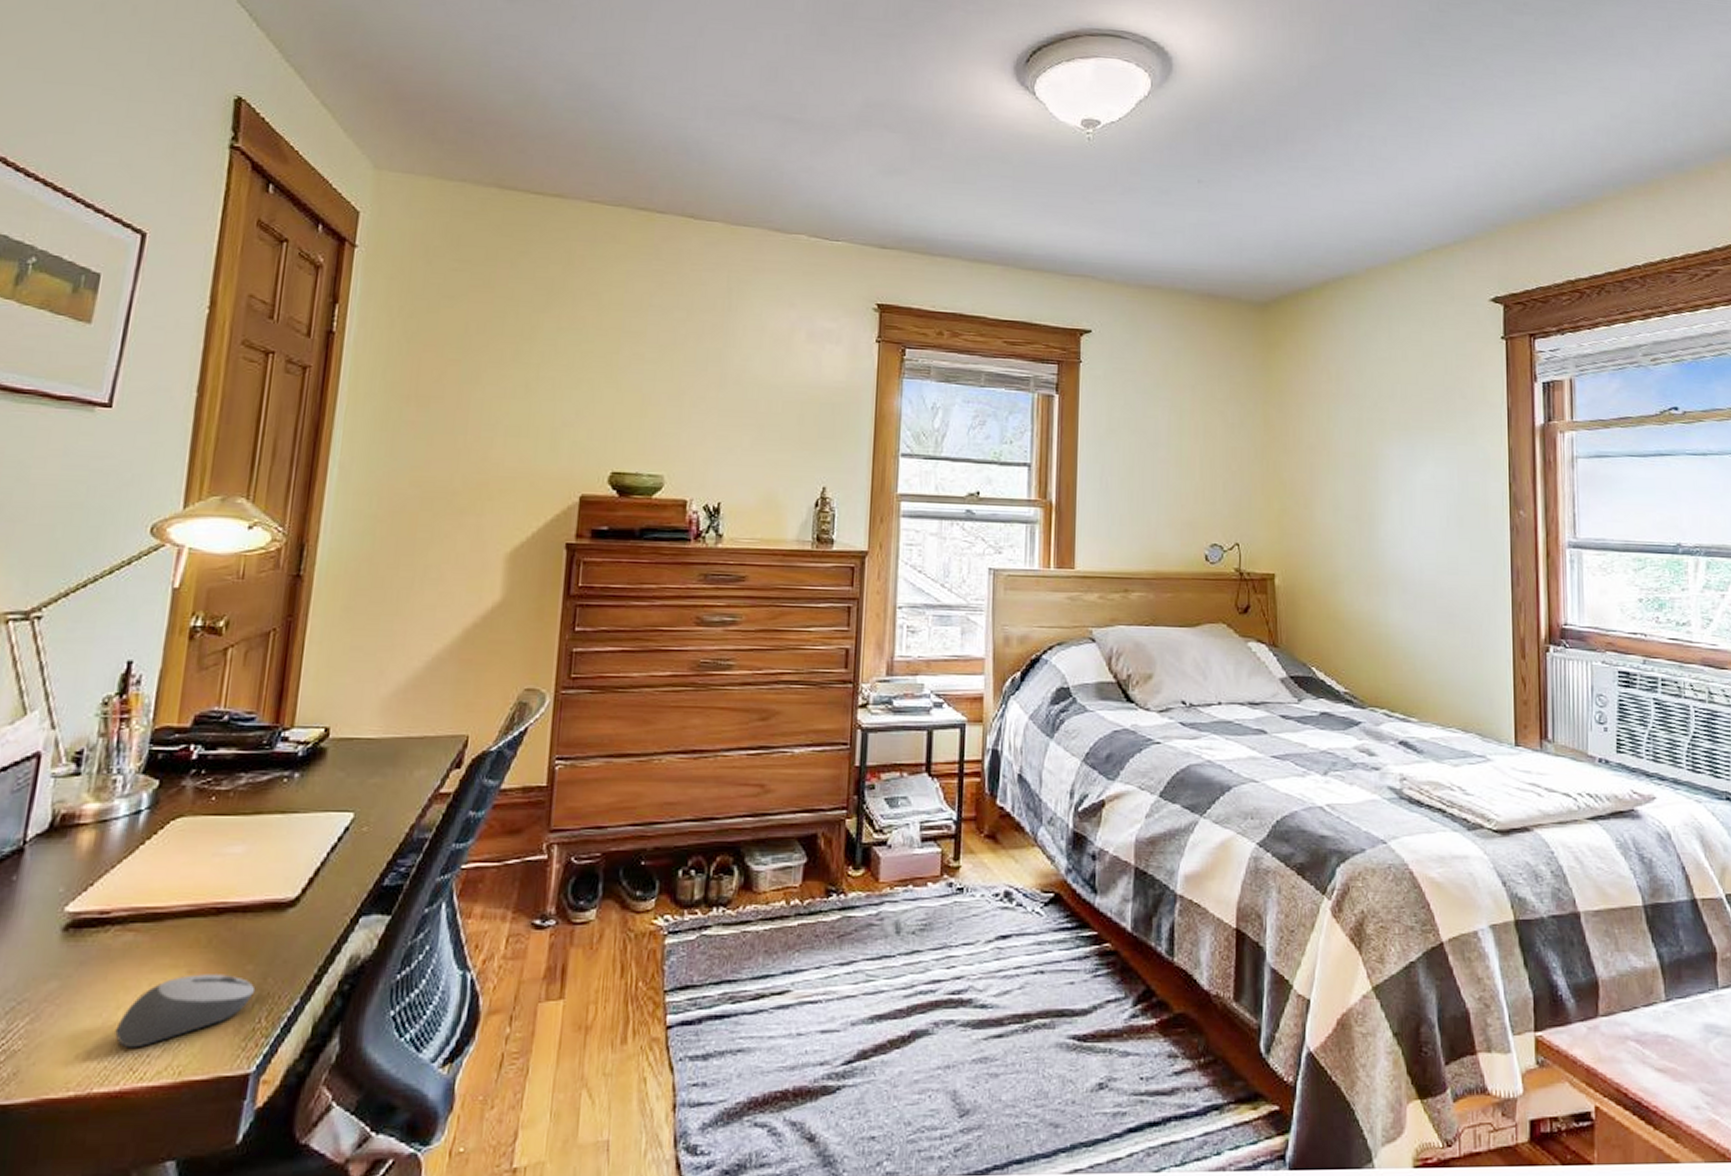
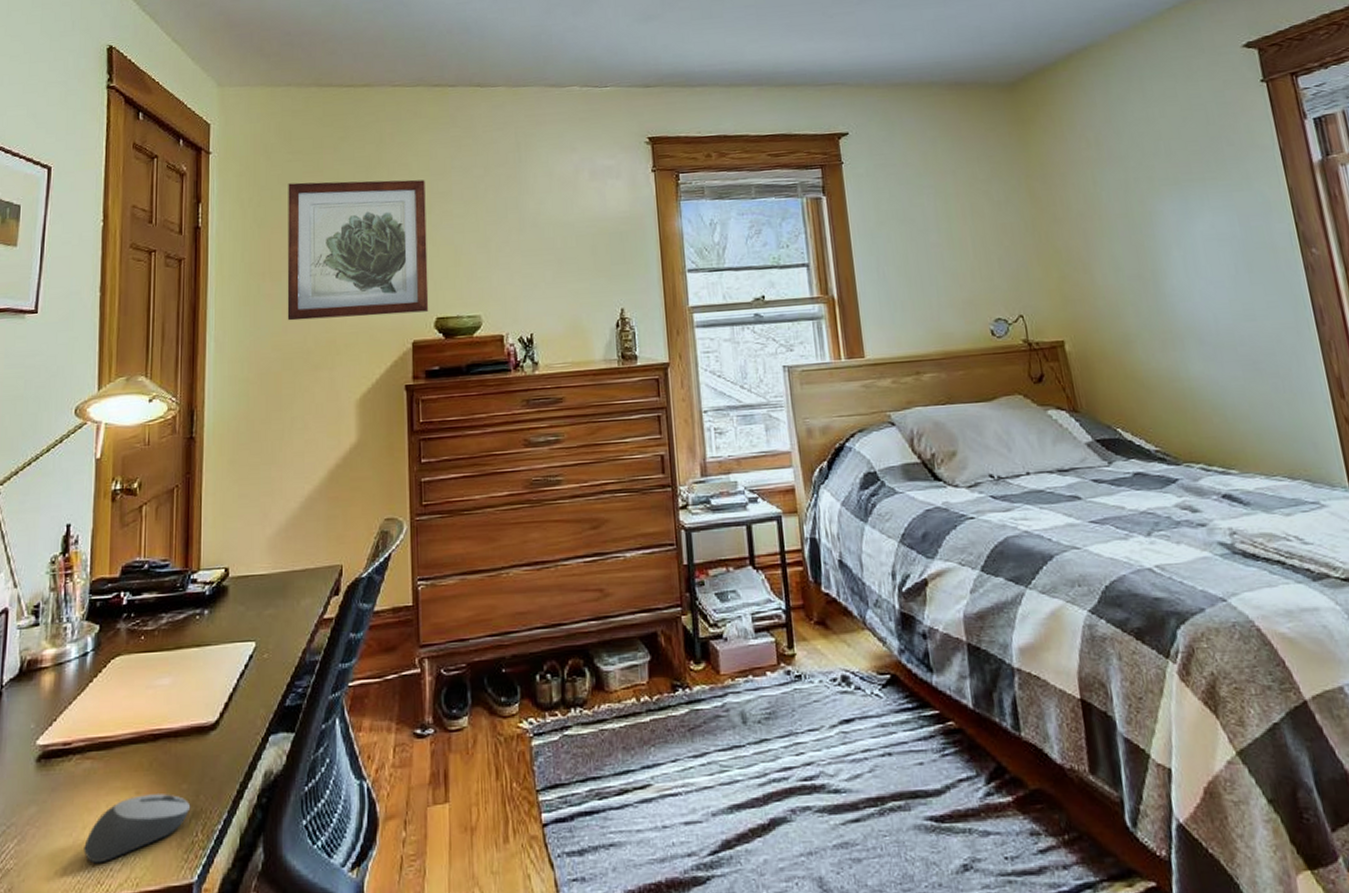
wall art: none [432,296,616,464] -> present [287,179,429,321]

